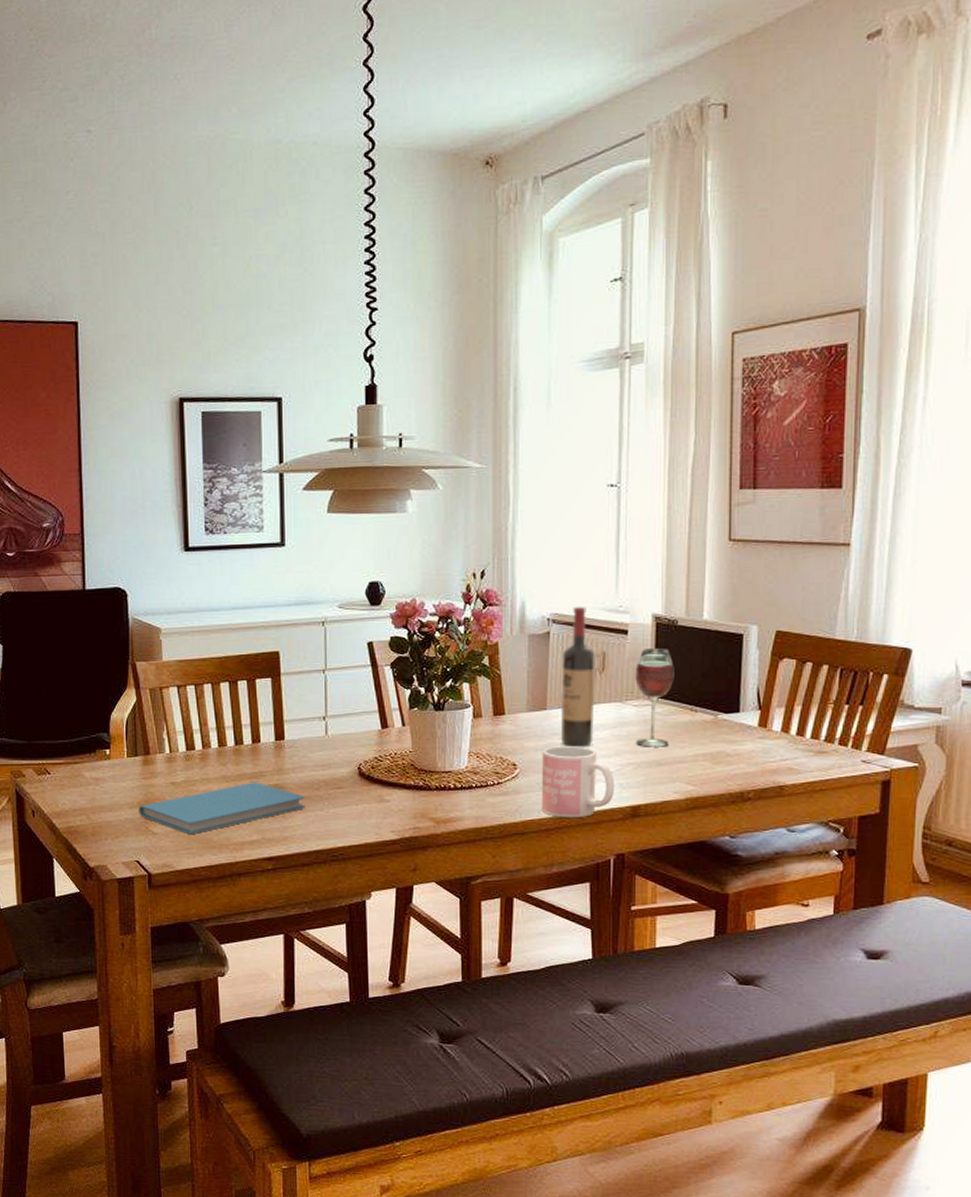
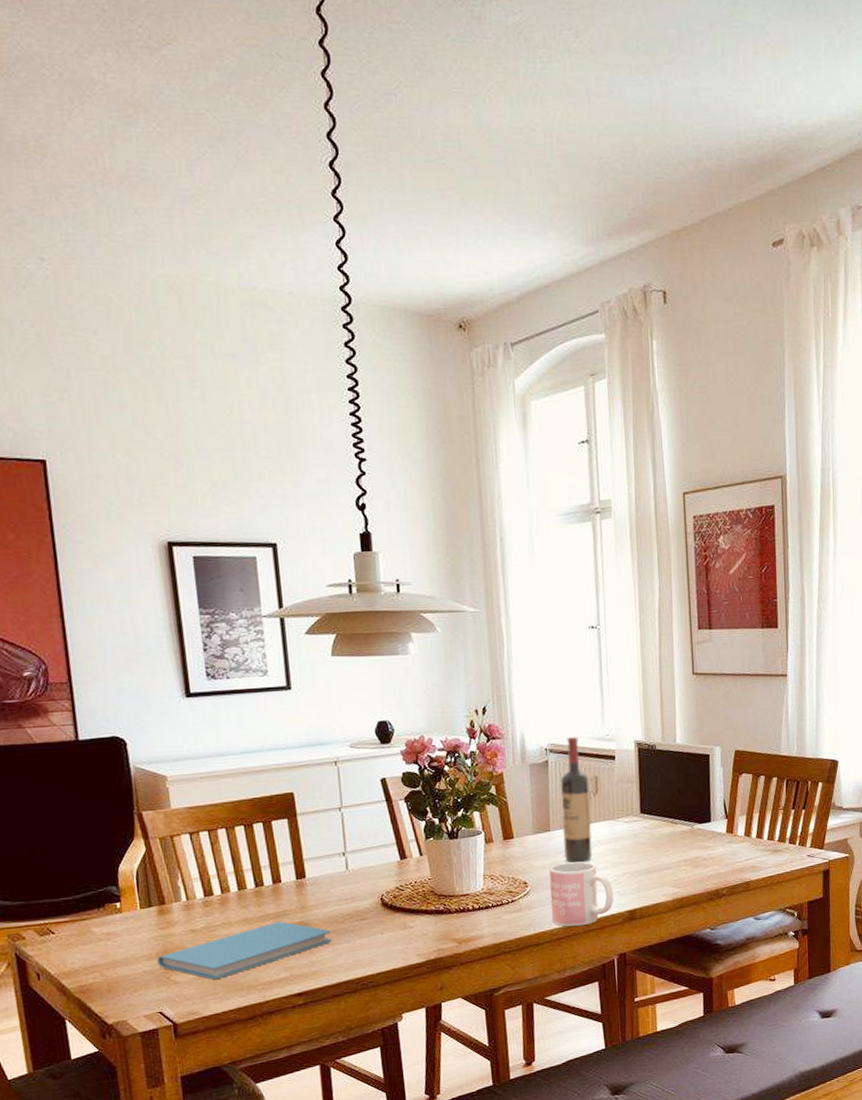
wineglass: present [635,648,674,747] -> none [623,770,656,858]

